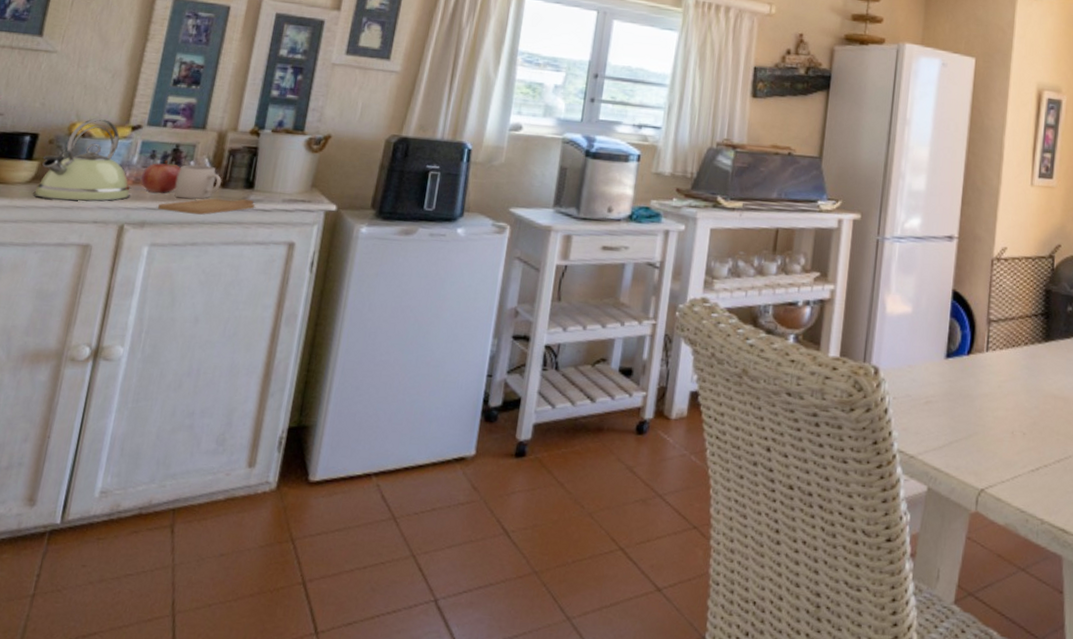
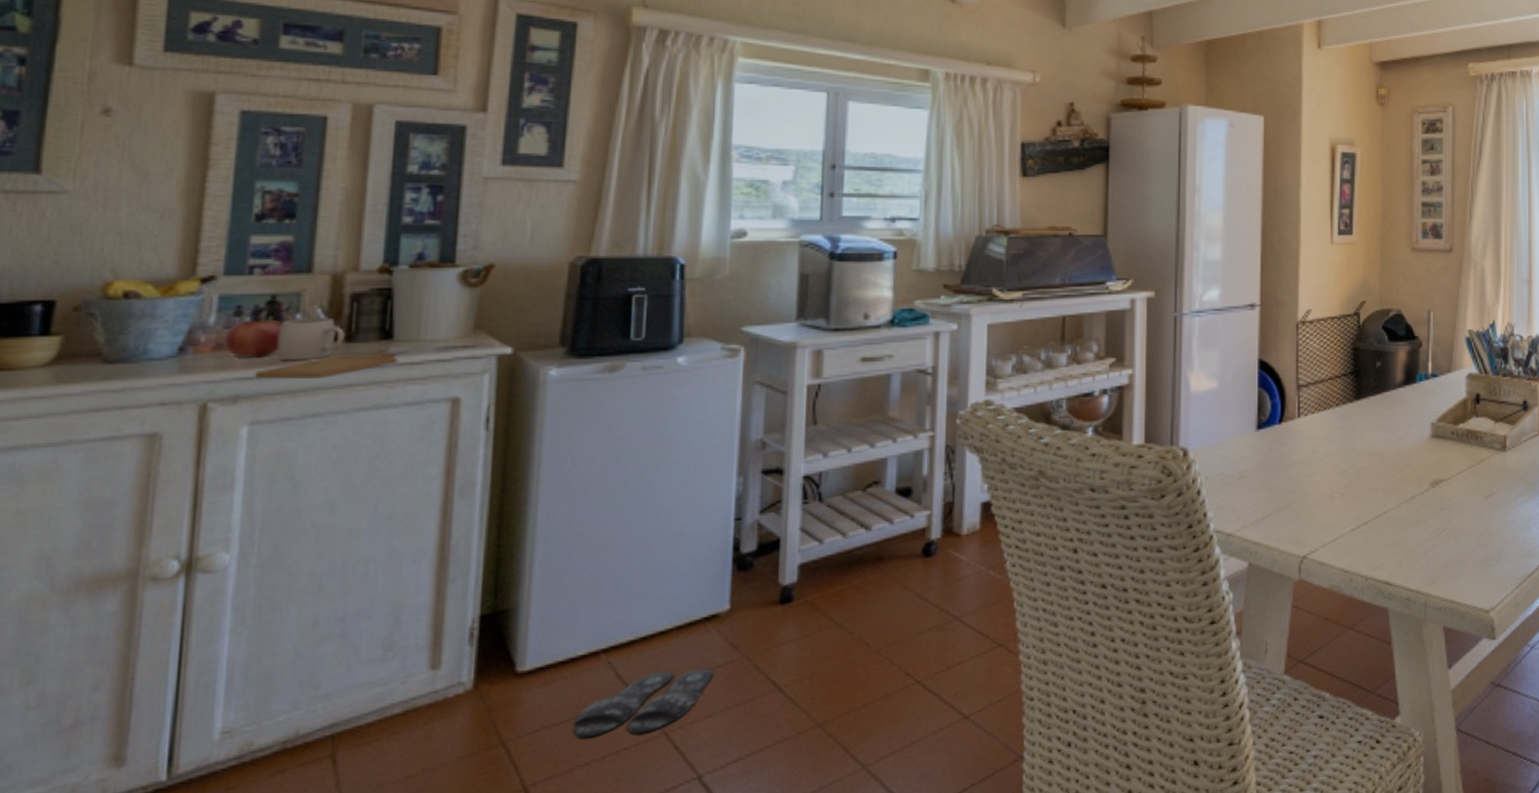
kettle: present [33,118,130,202] -> none [58,272,211,382]
slippers: none [345,500,457,553] -> present [574,668,715,739]

